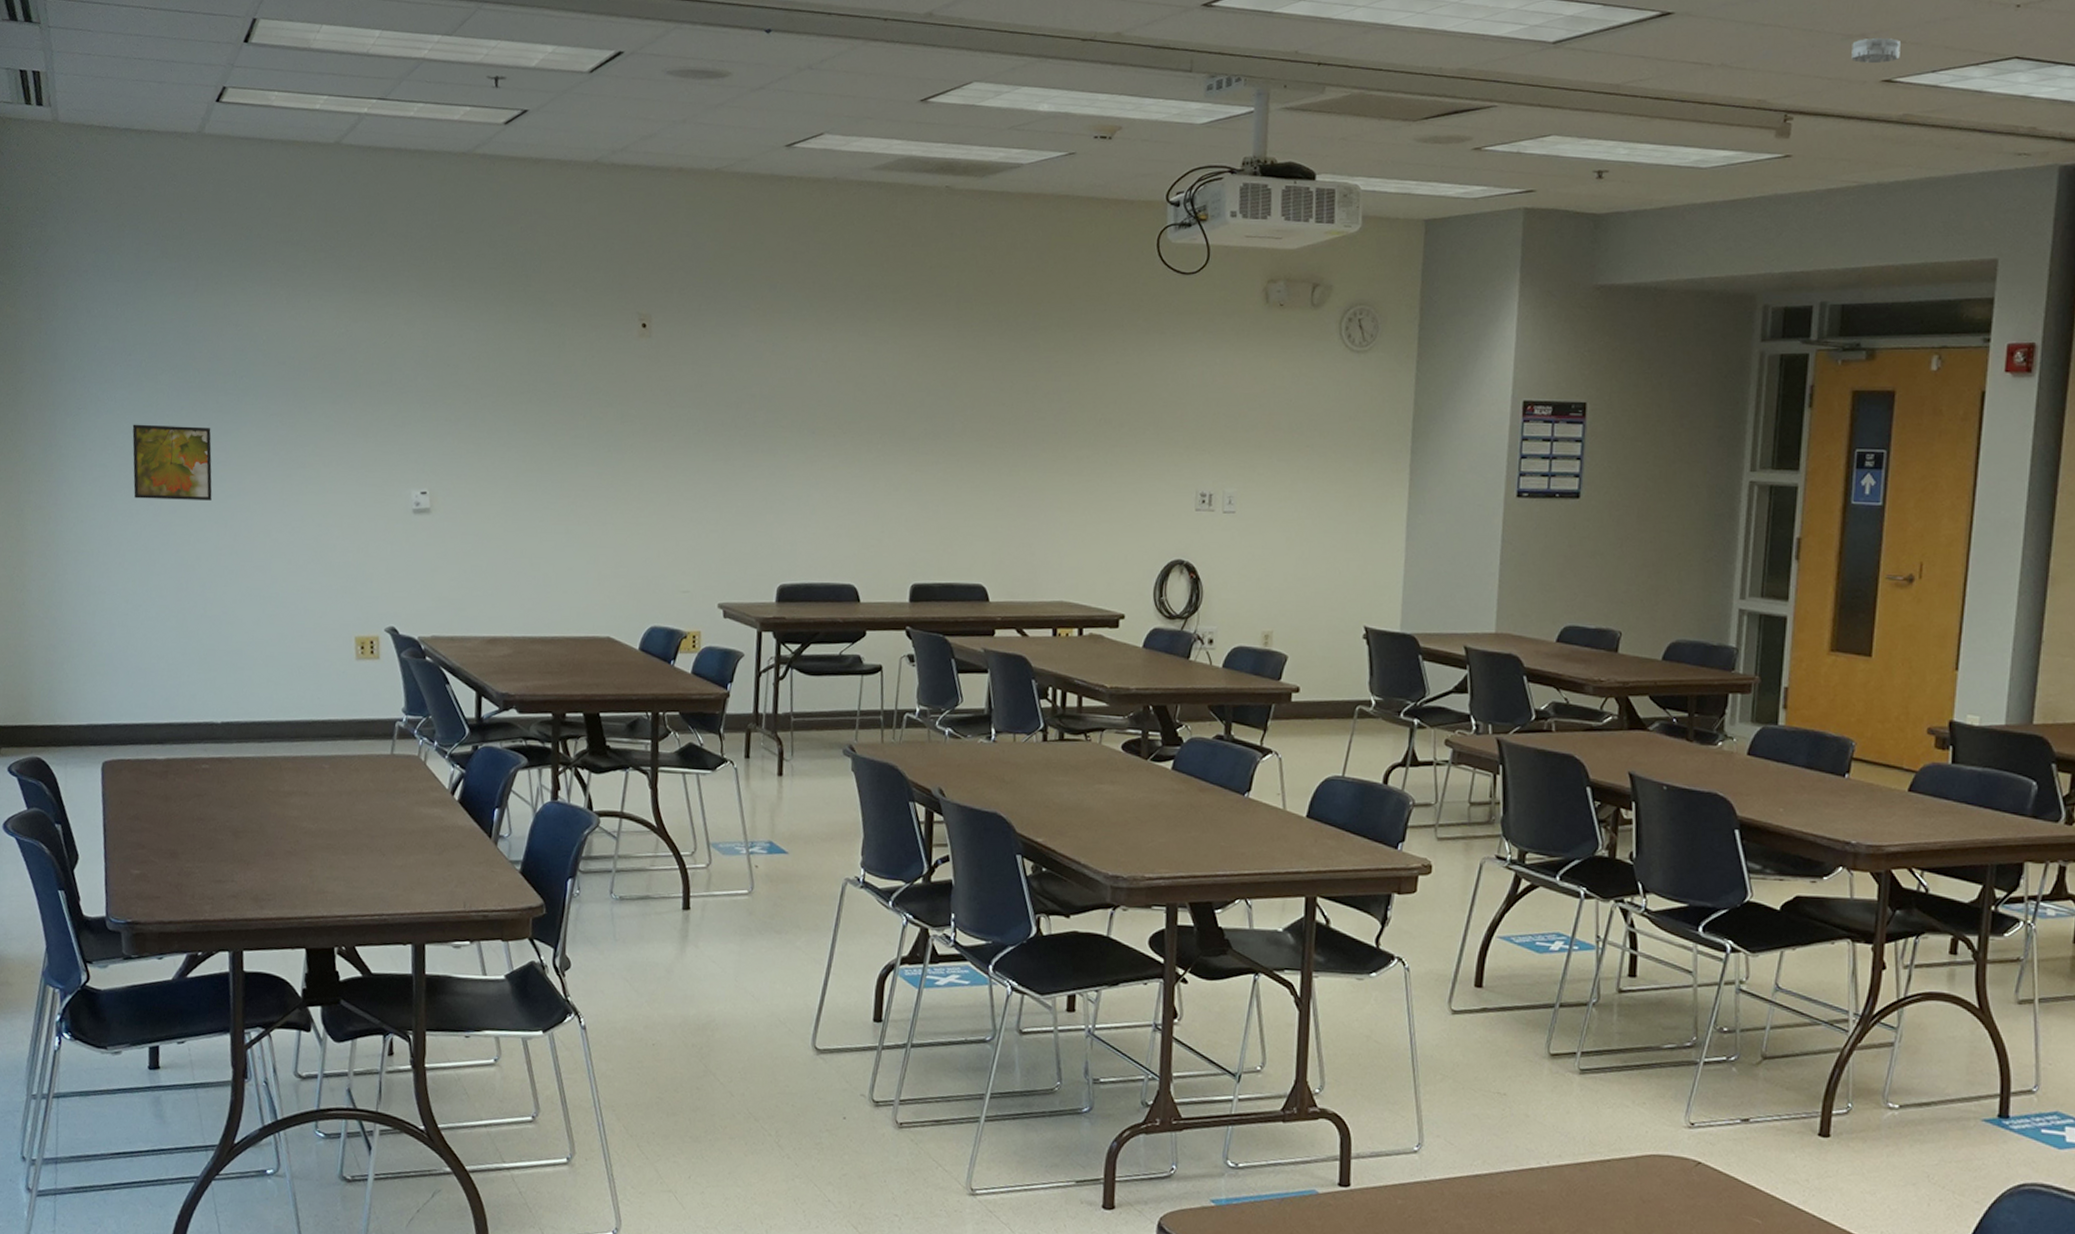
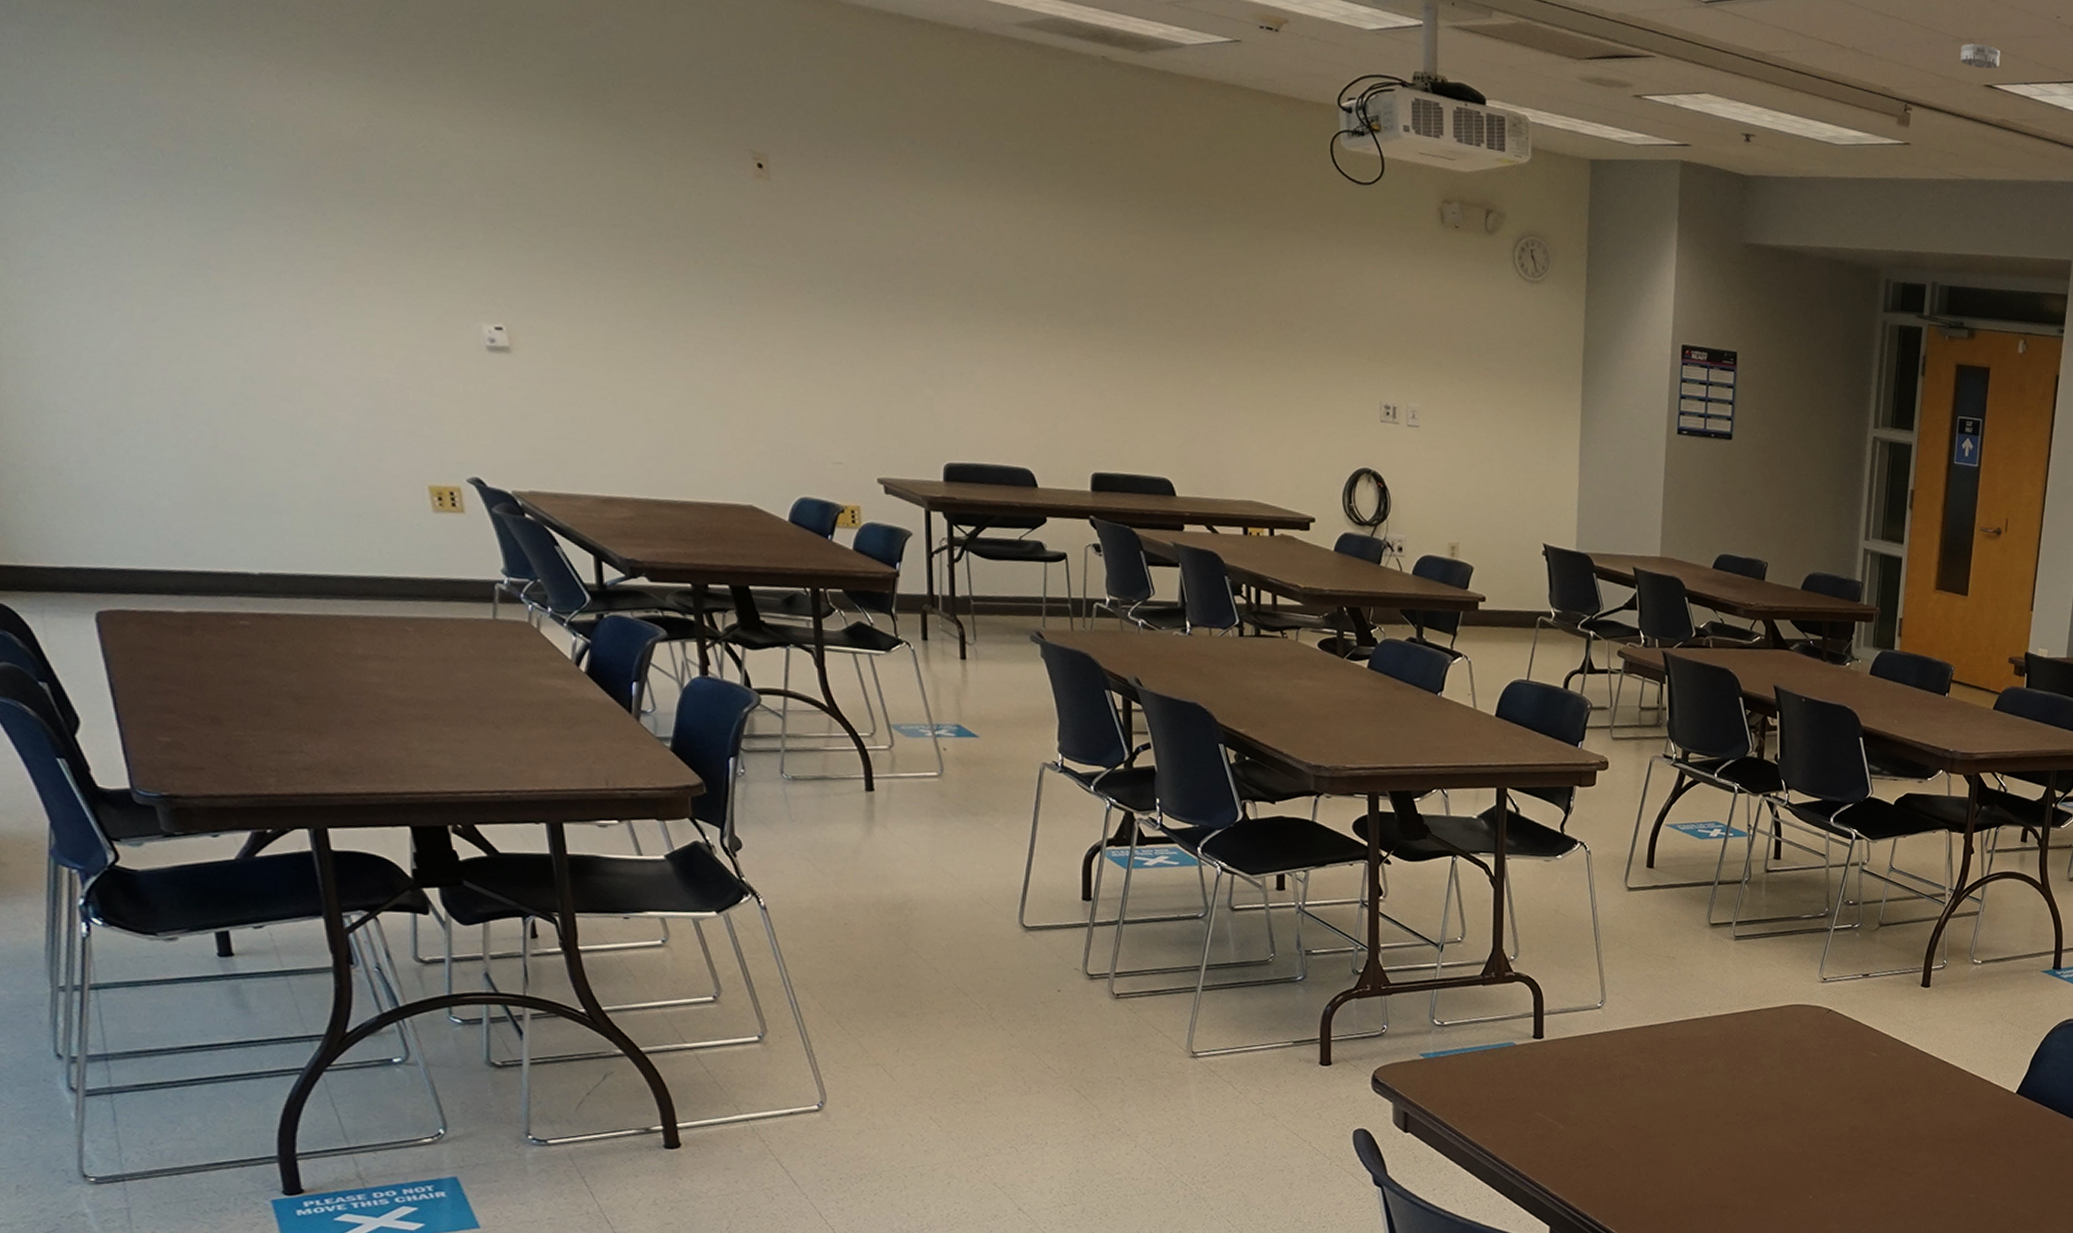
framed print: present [132,424,212,501] -> none [73,207,205,312]

